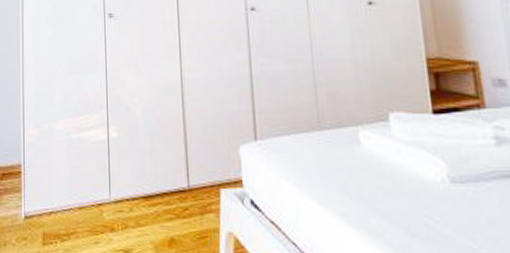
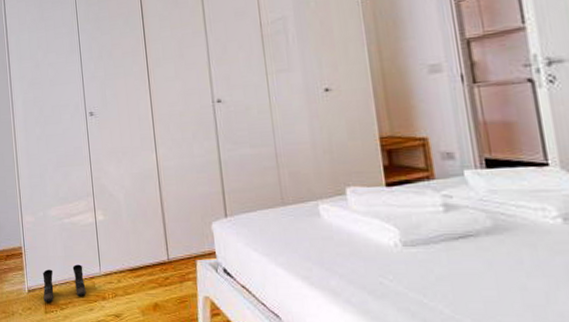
boots: none [42,188,92,232] -> present [42,264,86,303]

